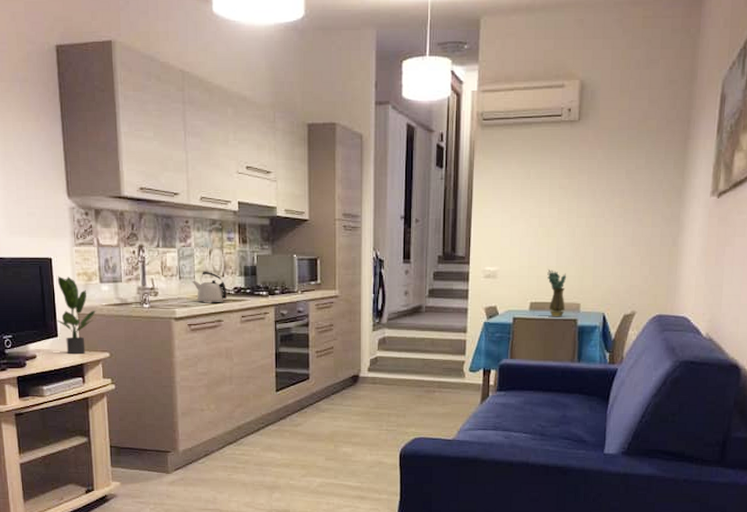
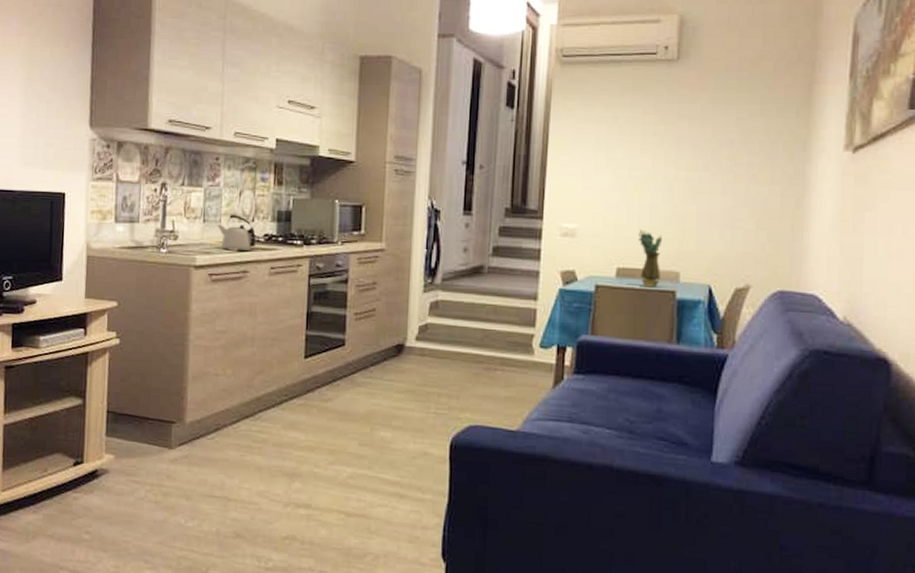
potted plant: present [56,275,96,355] -> none [62,212,107,303]

